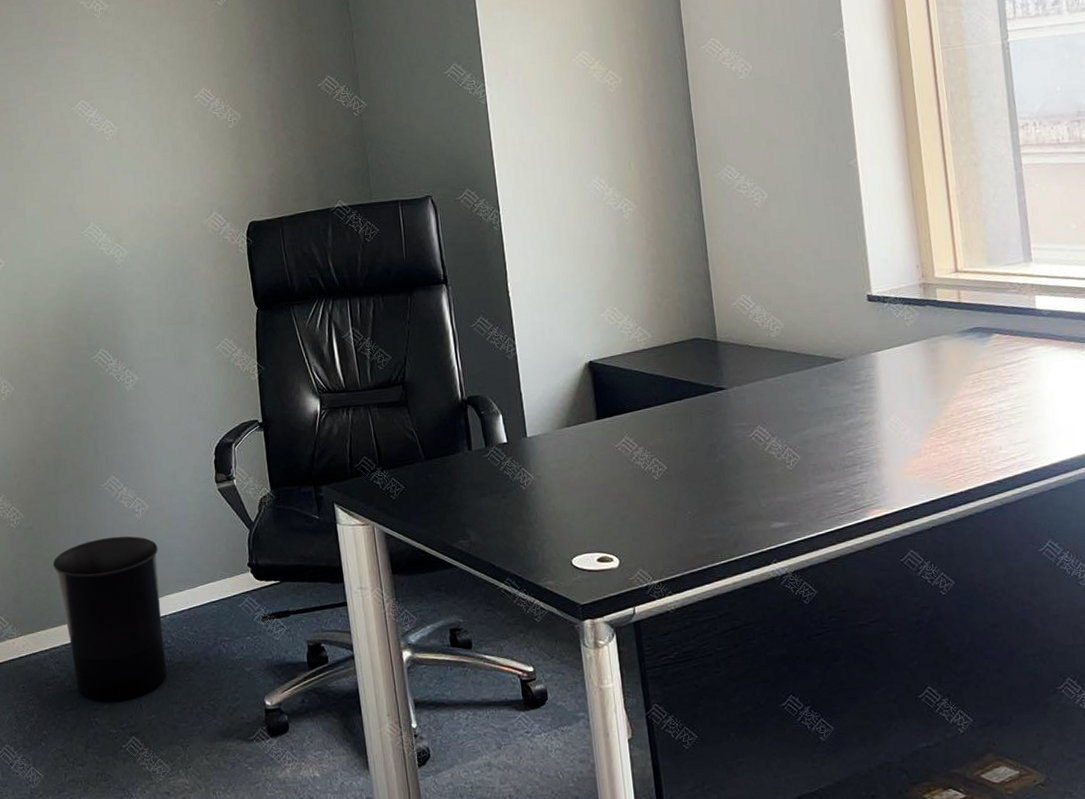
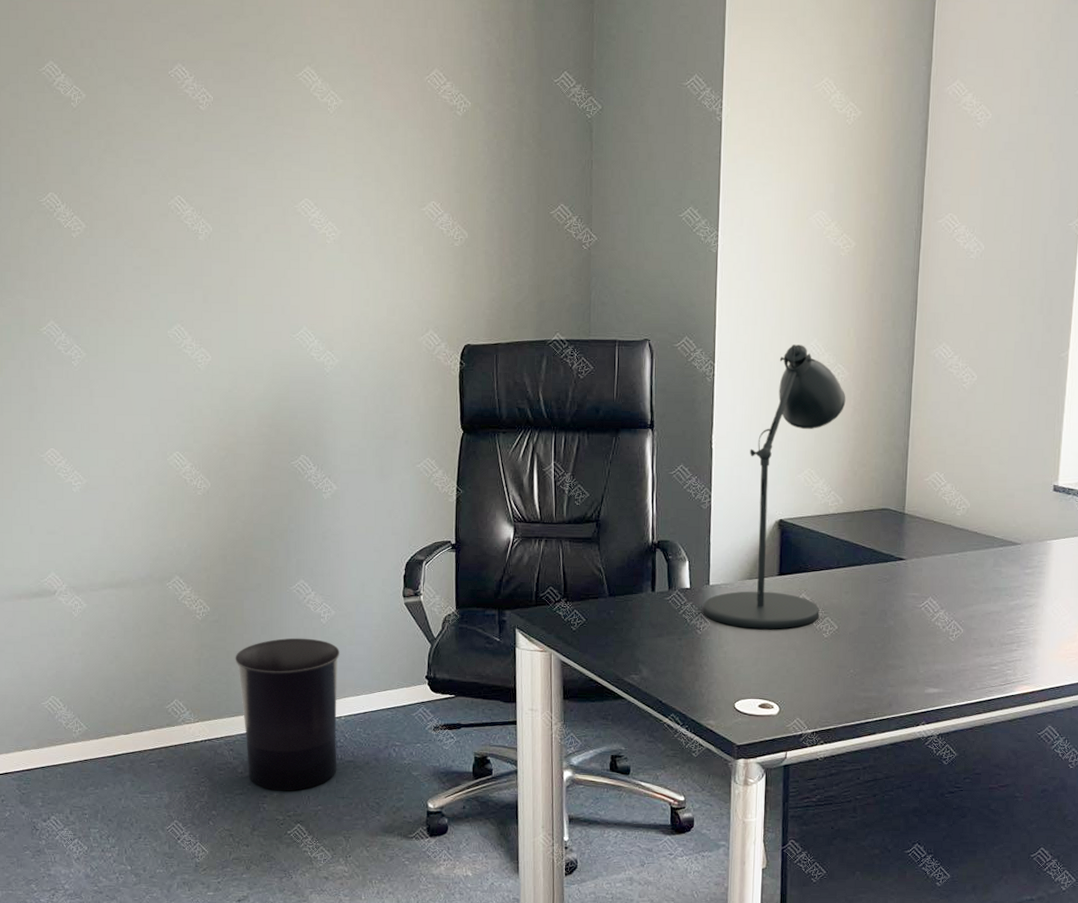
desk lamp: none [523,183,646,479] -> present [703,344,846,629]

